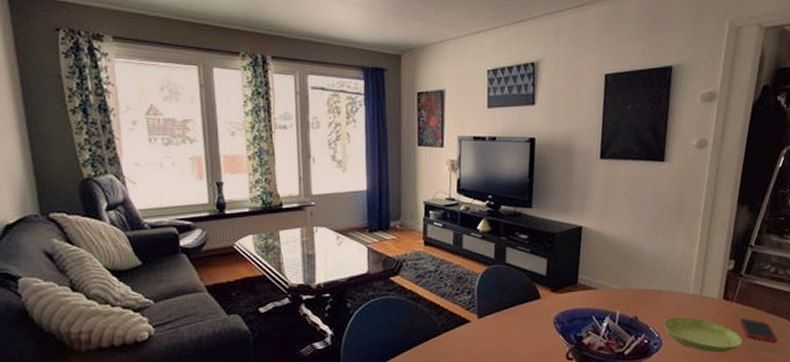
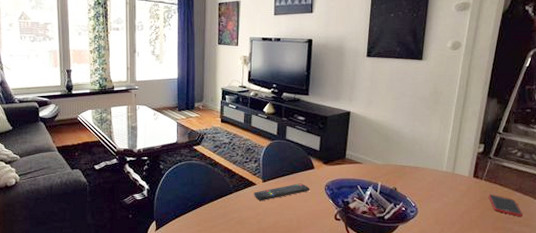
remote control: none [468,317,536,341] -> present [254,183,310,200]
saucer: present [664,316,742,353] -> none [420,190,490,222]

